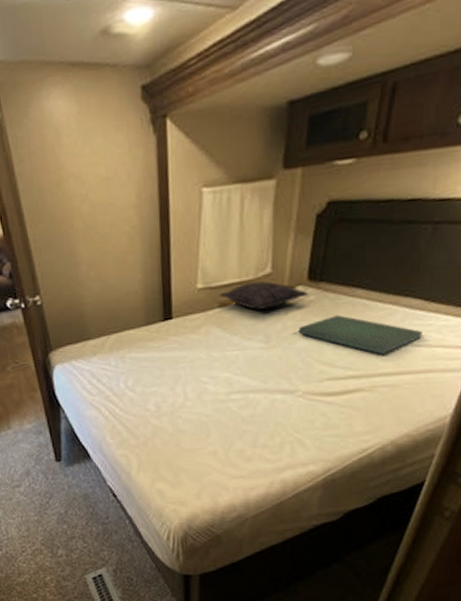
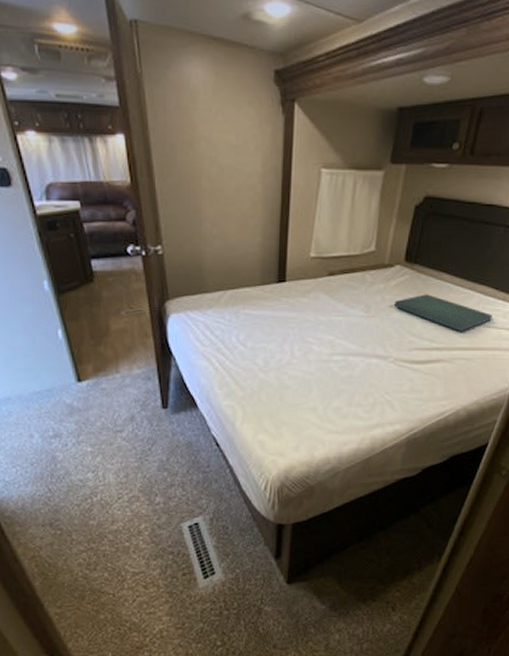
pillow: present [219,281,308,310] -> none [329,257,404,282]

